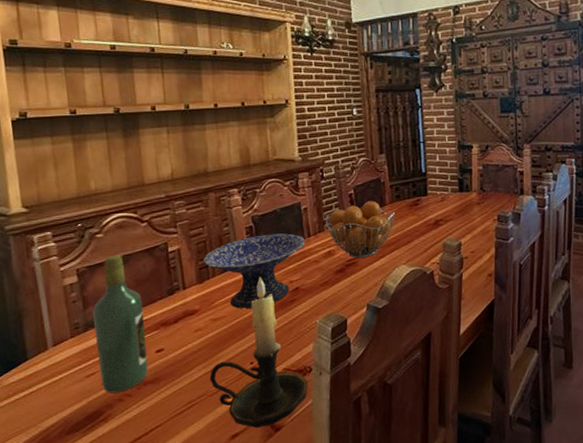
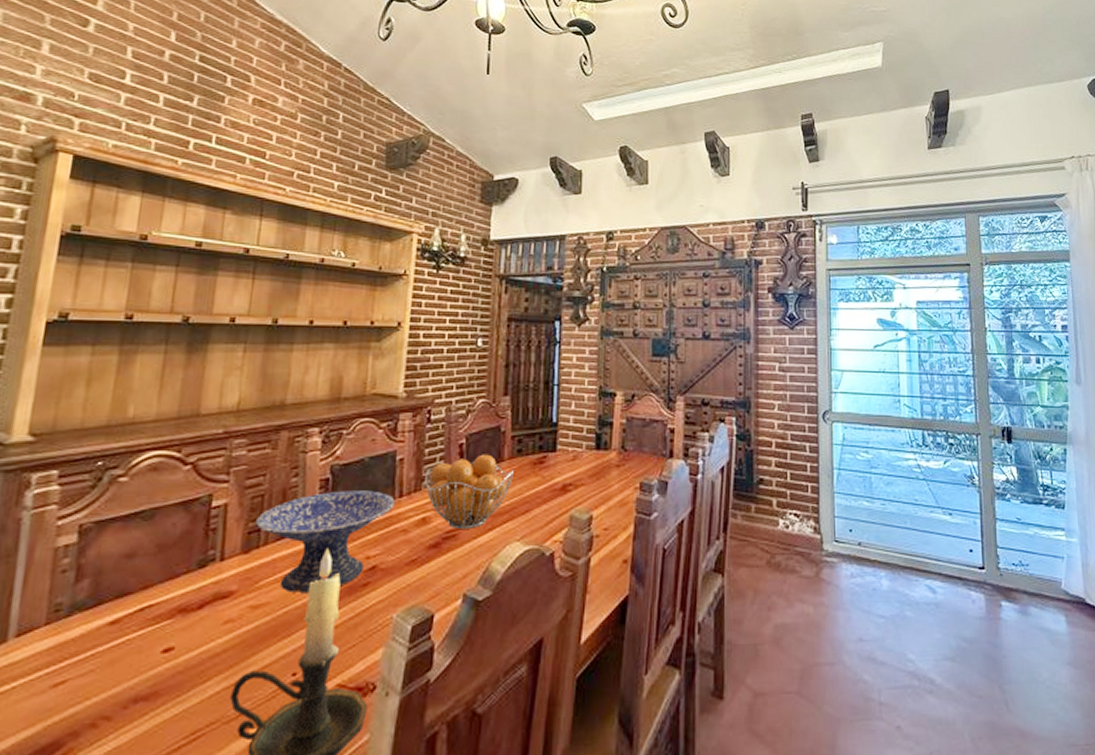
wine bottle: present [92,255,148,393] -> none [71,508,160,714]

